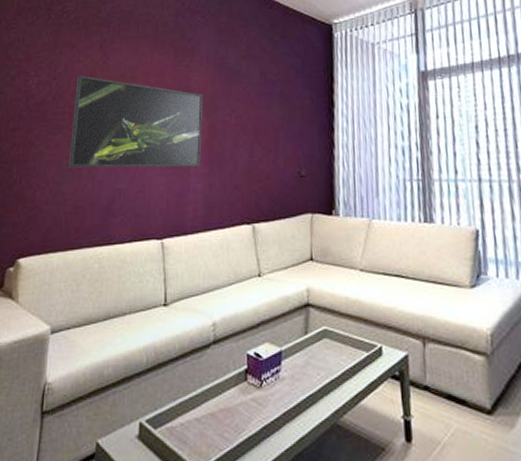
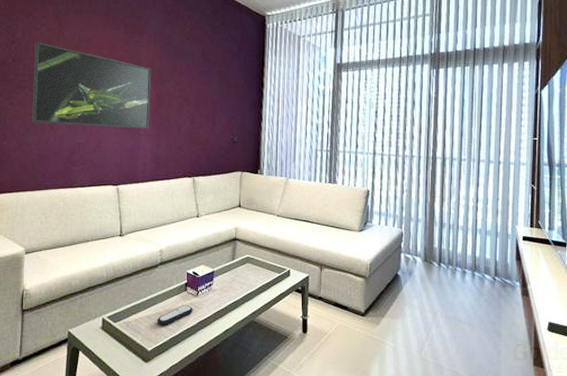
remote control: none [209,400,255,433] -> present [157,304,193,325]

